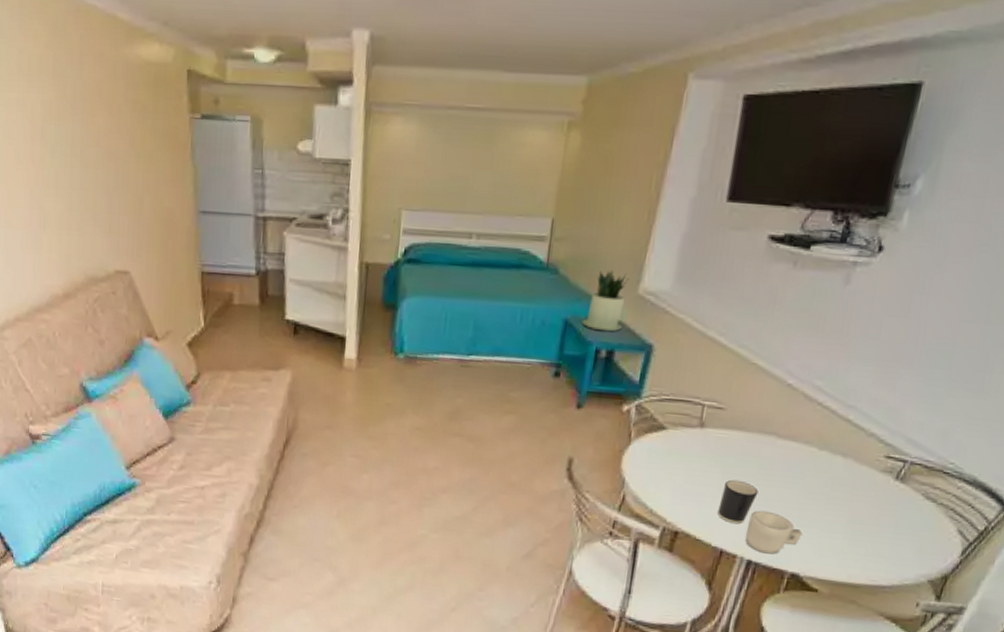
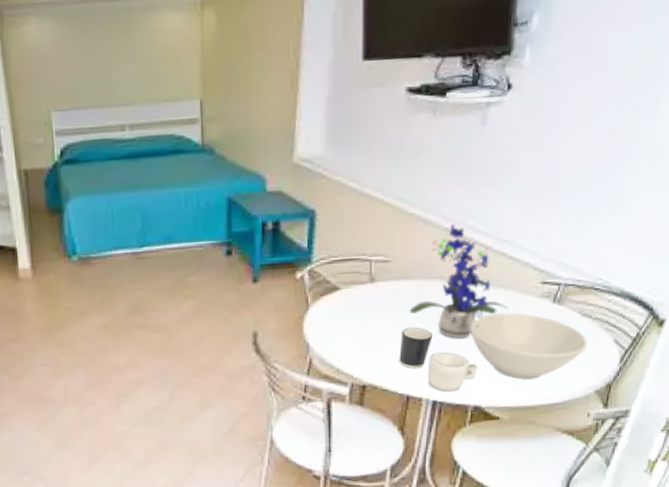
planter: present [582,270,629,332] -> none [244,142,283,204]
flower arrangement: none [736,381,845,501] -> present [409,224,508,339]
bowl: none [798,480,928,556] -> present [470,312,587,380]

